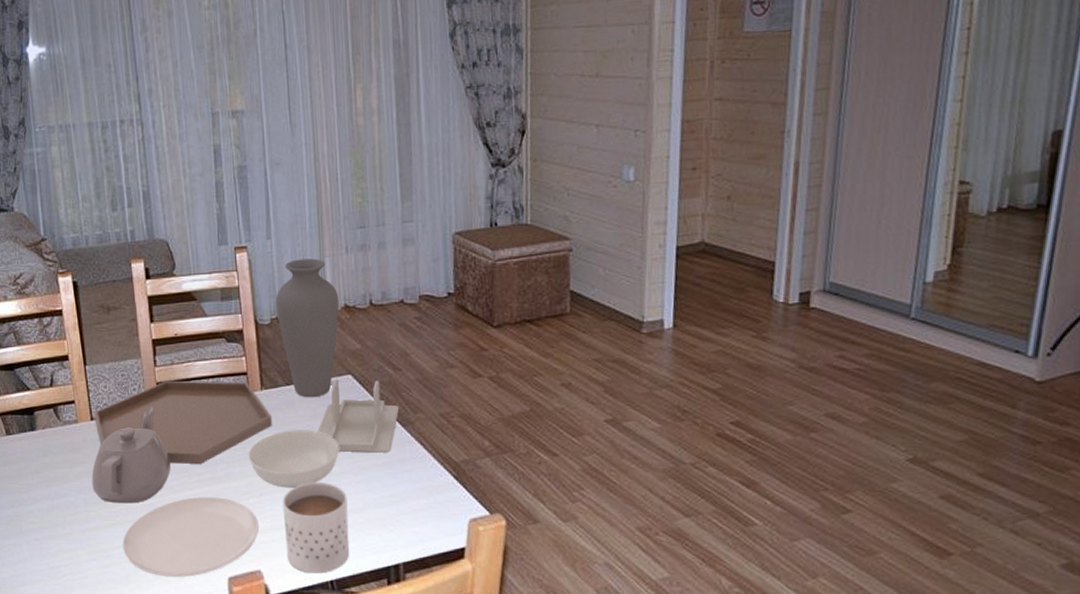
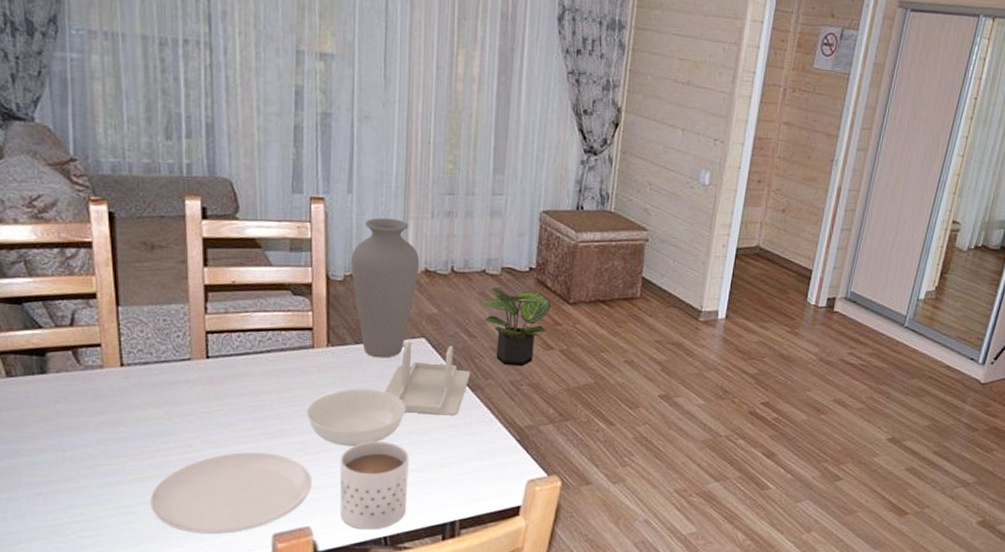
teapot: present [92,406,171,504] -> none [117,356,216,457]
tray: present [94,380,272,464] -> none [125,330,336,418]
potted plant: none [401,317,474,398] -> present [480,287,551,367]

